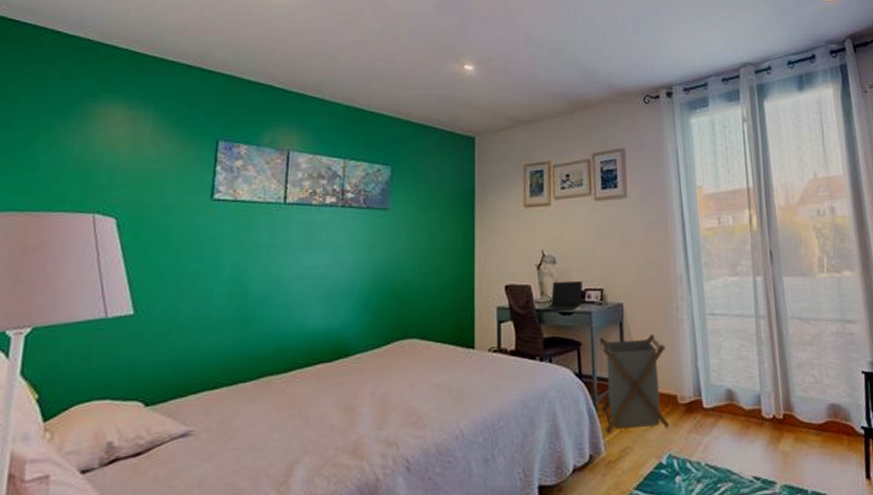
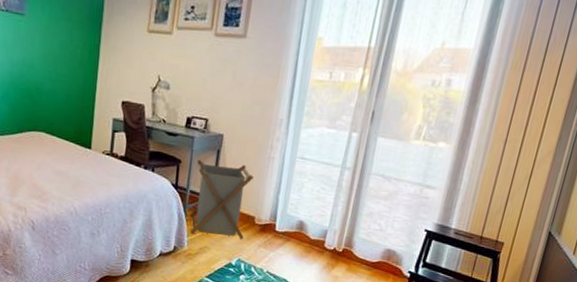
laptop: present [543,280,583,312] -> none [152,105,191,133]

